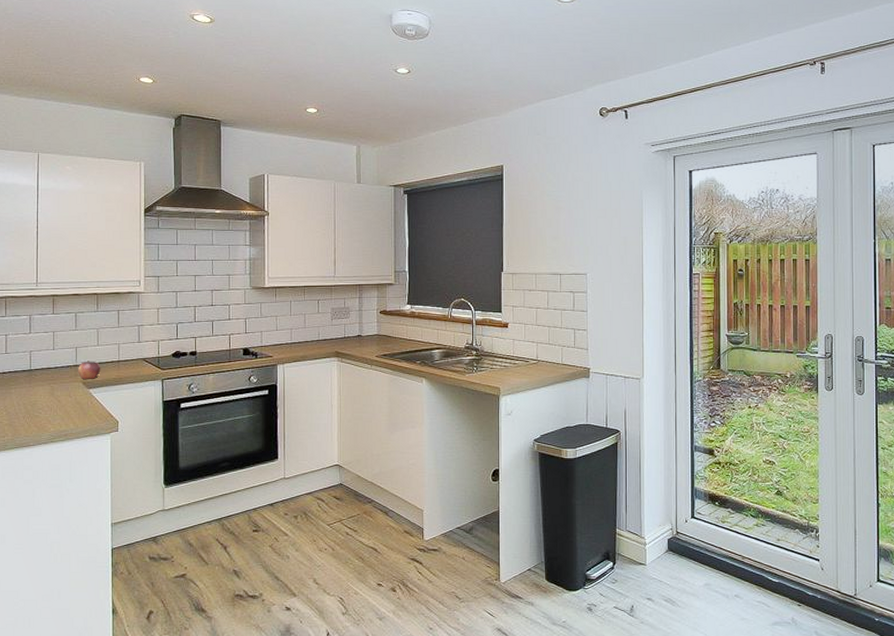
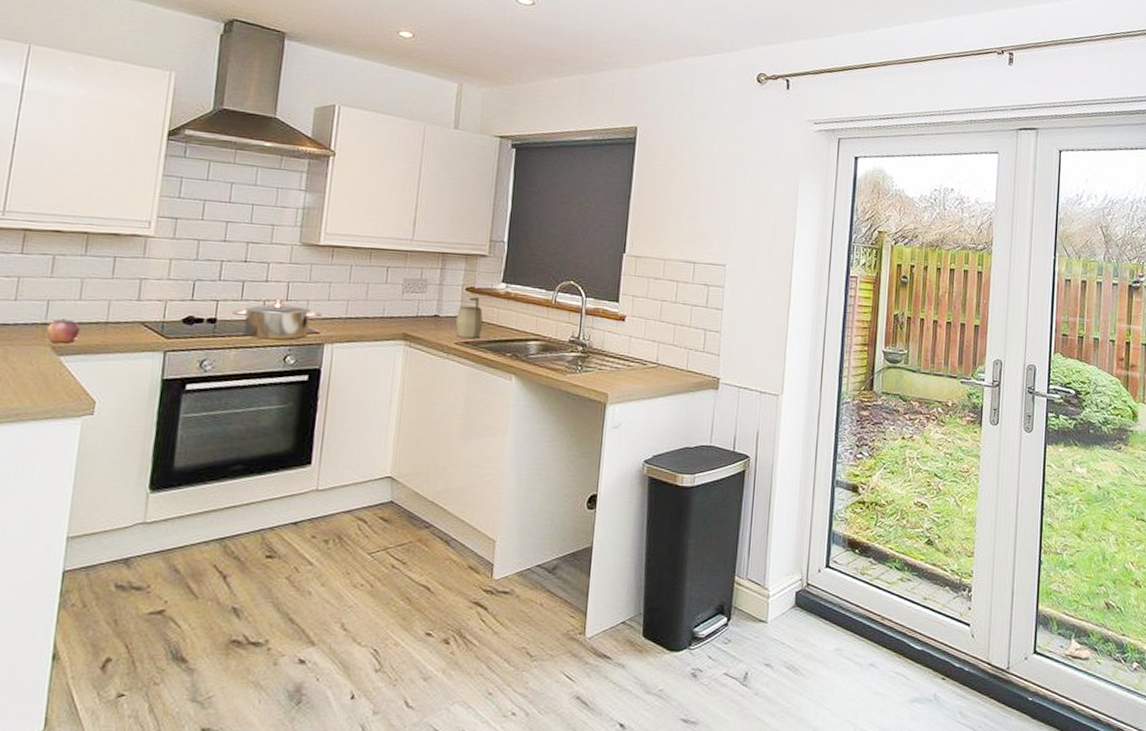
cooking pot: none [206,332,273,365] -> present [231,298,322,340]
soap dispenser: none [374,318,396,352] -> present [455,296,484,339]

